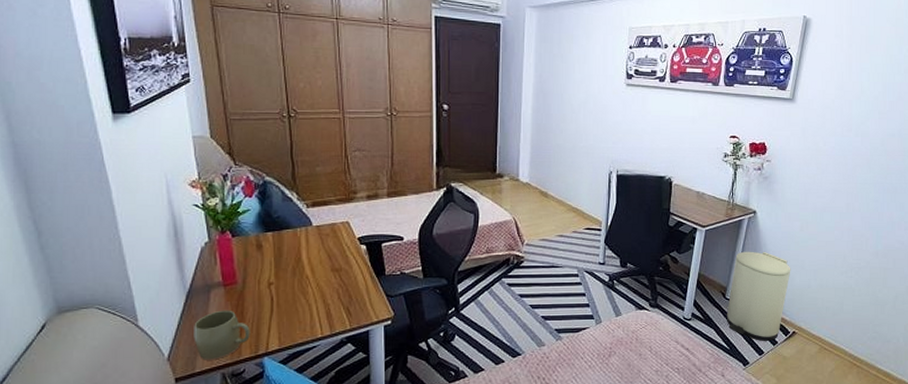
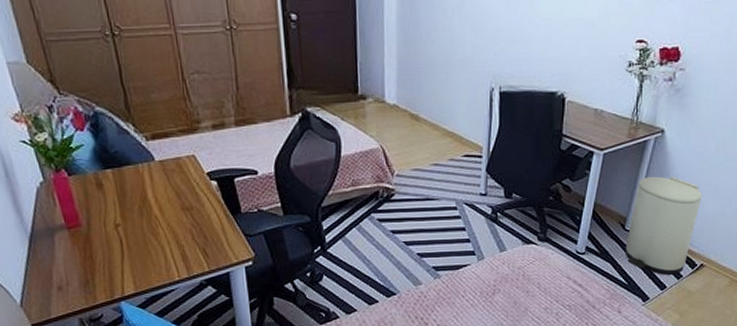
mug: present [194,310,250,360] -> none [42,253,103,306]

